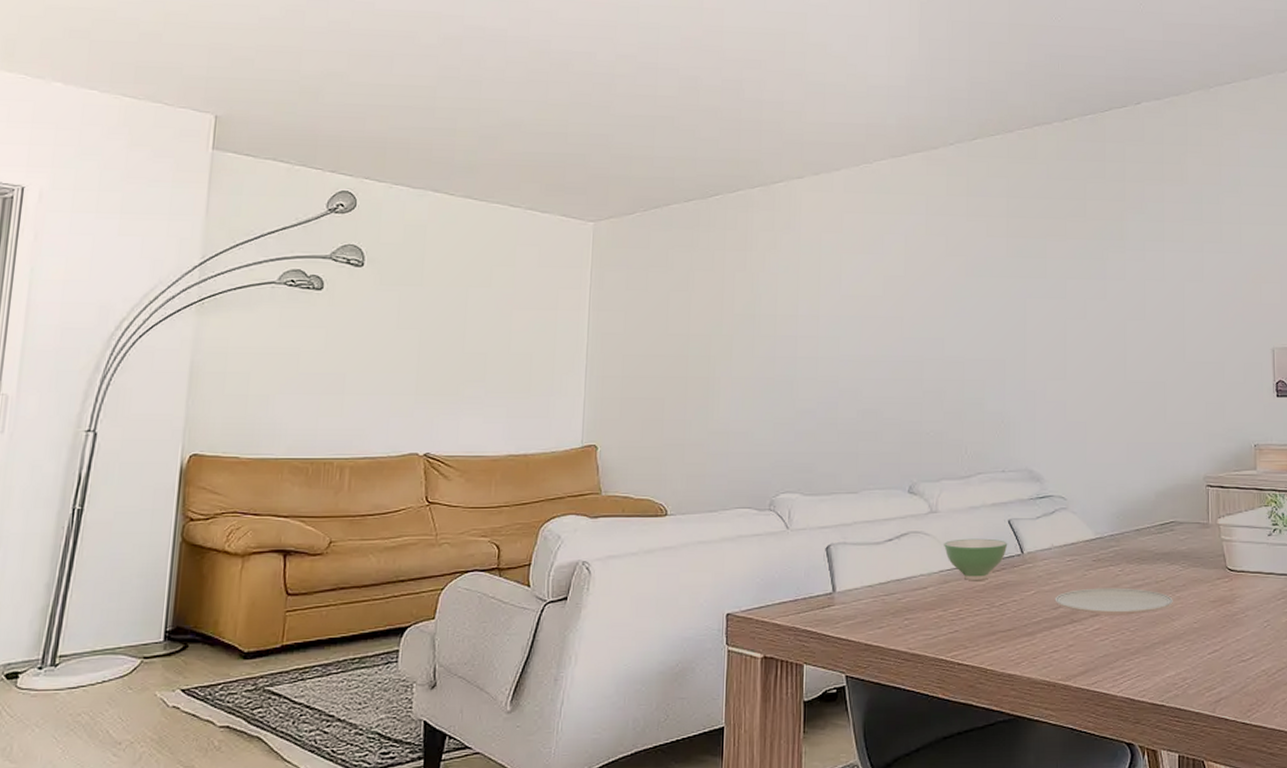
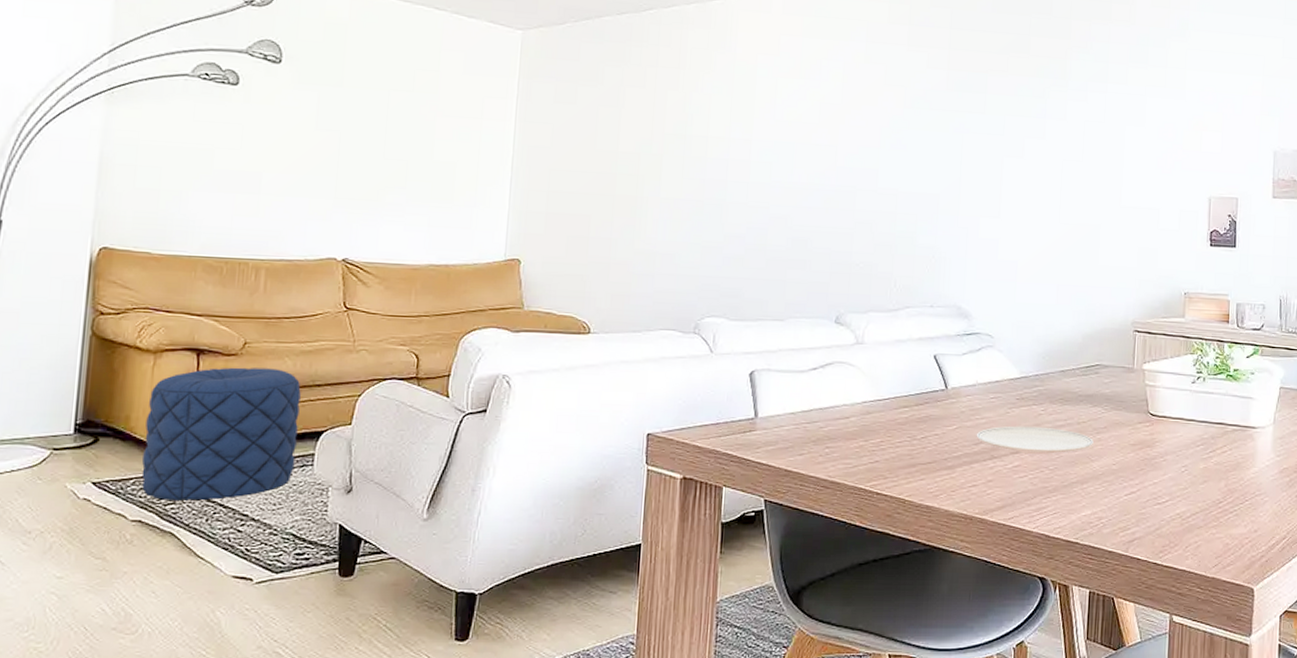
pouf: none [229,566,385,704] -> present [141,367,301,501]
bowl: present [943,538,1008,581] -> none [867,371,933,414]

